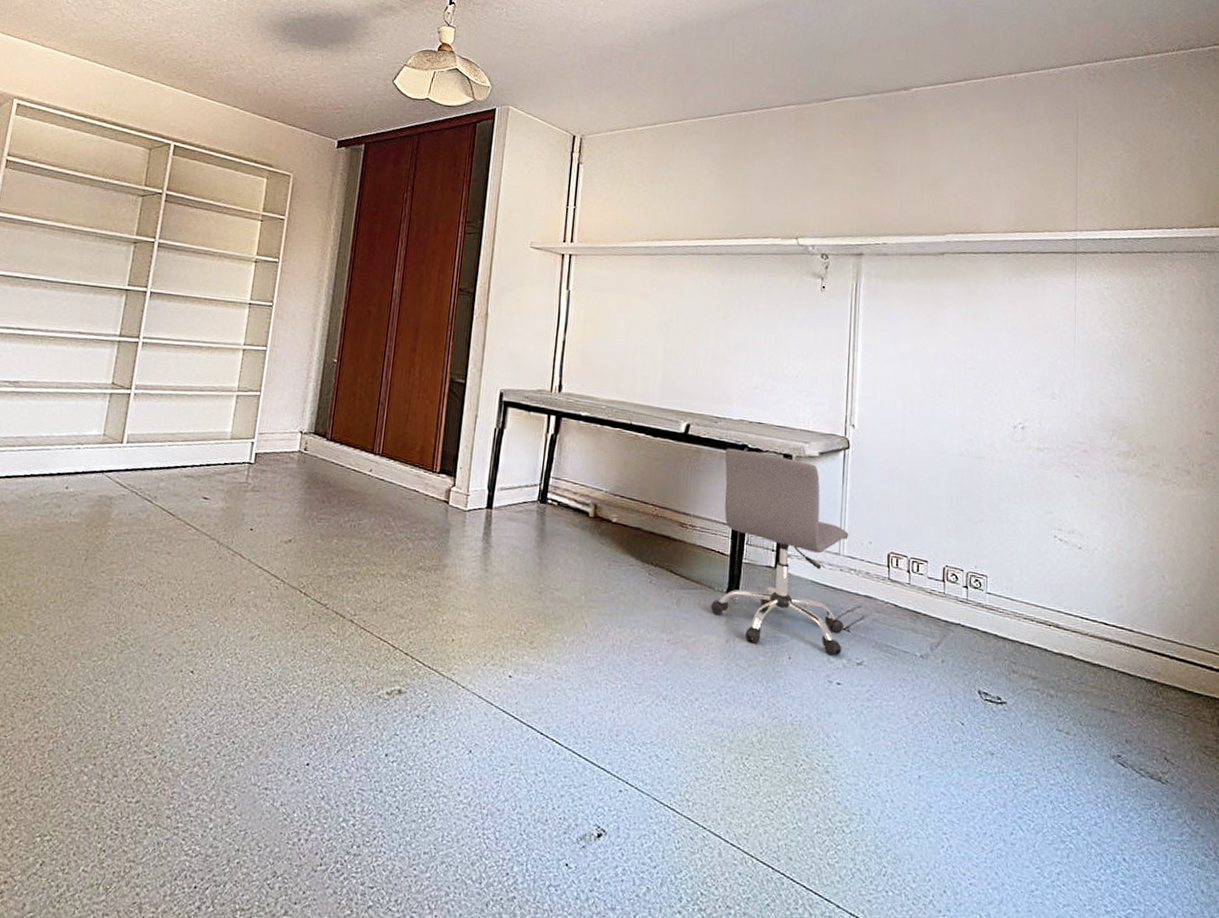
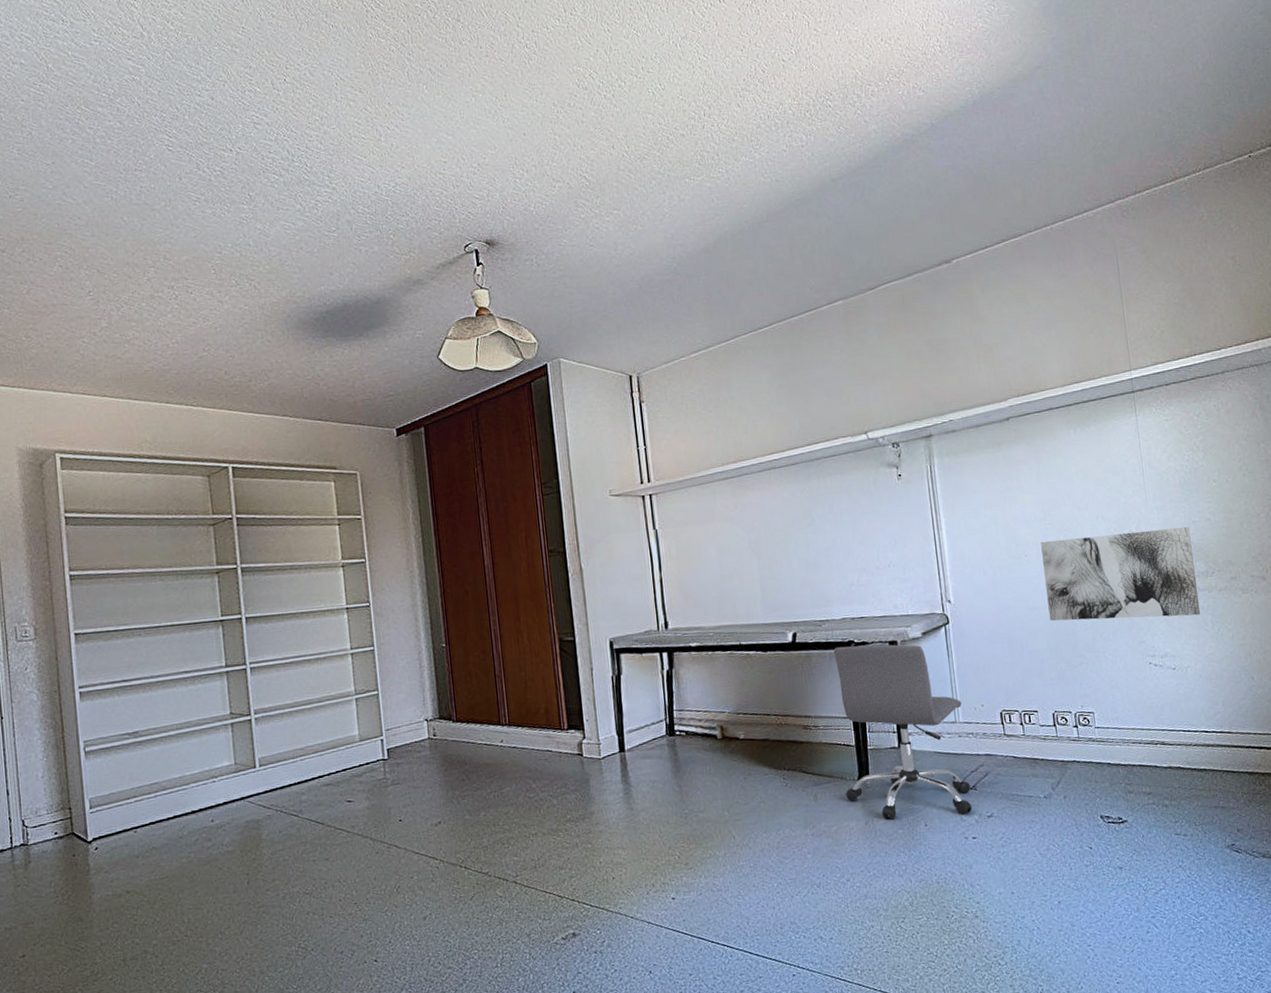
wall art: none [955,384,1117,497] -> present [1041,527,1201,621]

